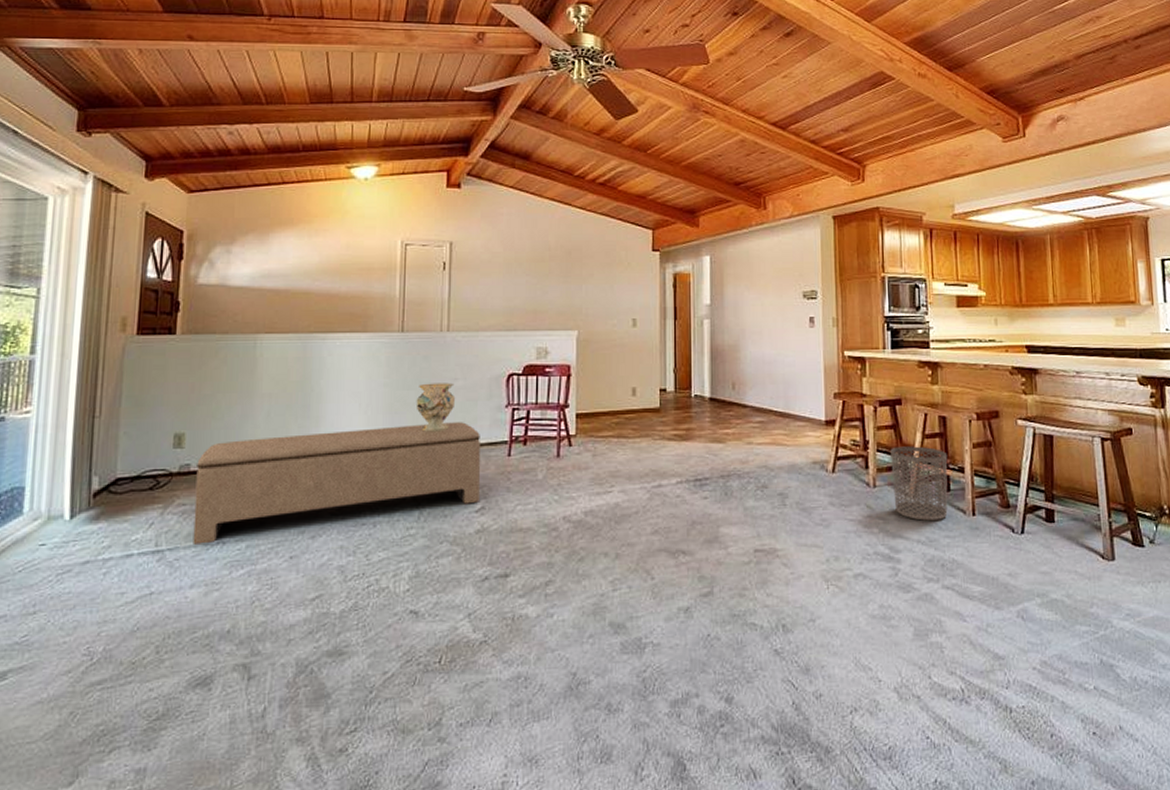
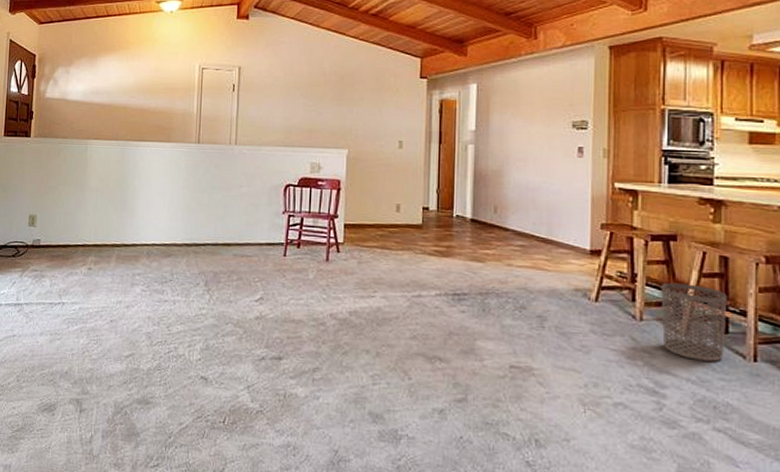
bench: present [193,422,480,544] -> none [42,222,261,303]
decorative vase: present [416,383,456,432] -> none [208,188,241,230]

